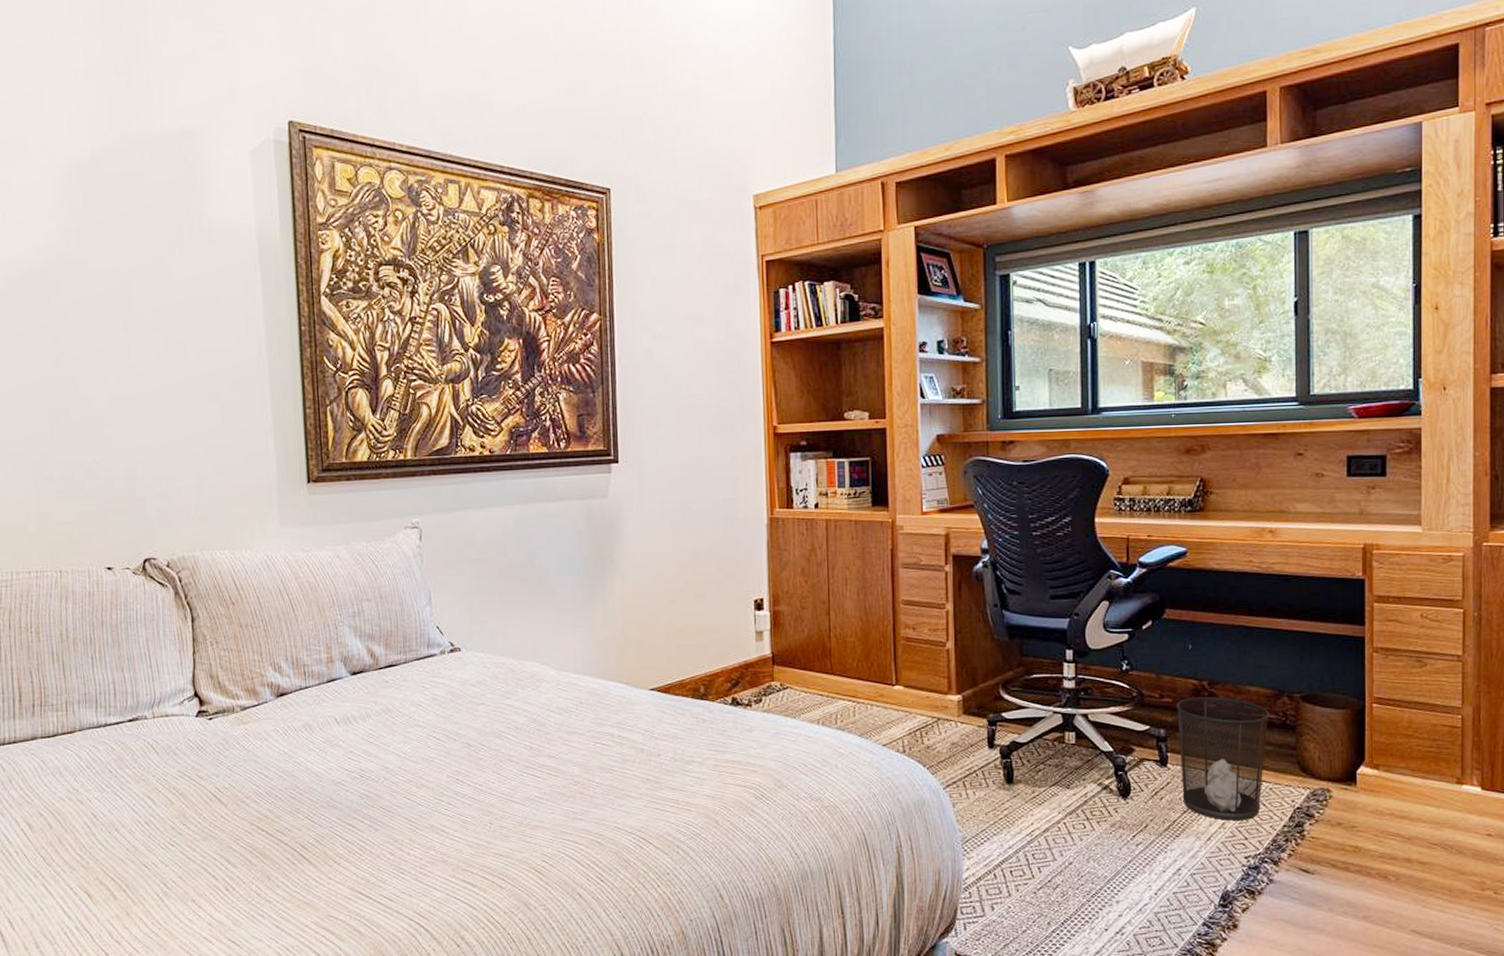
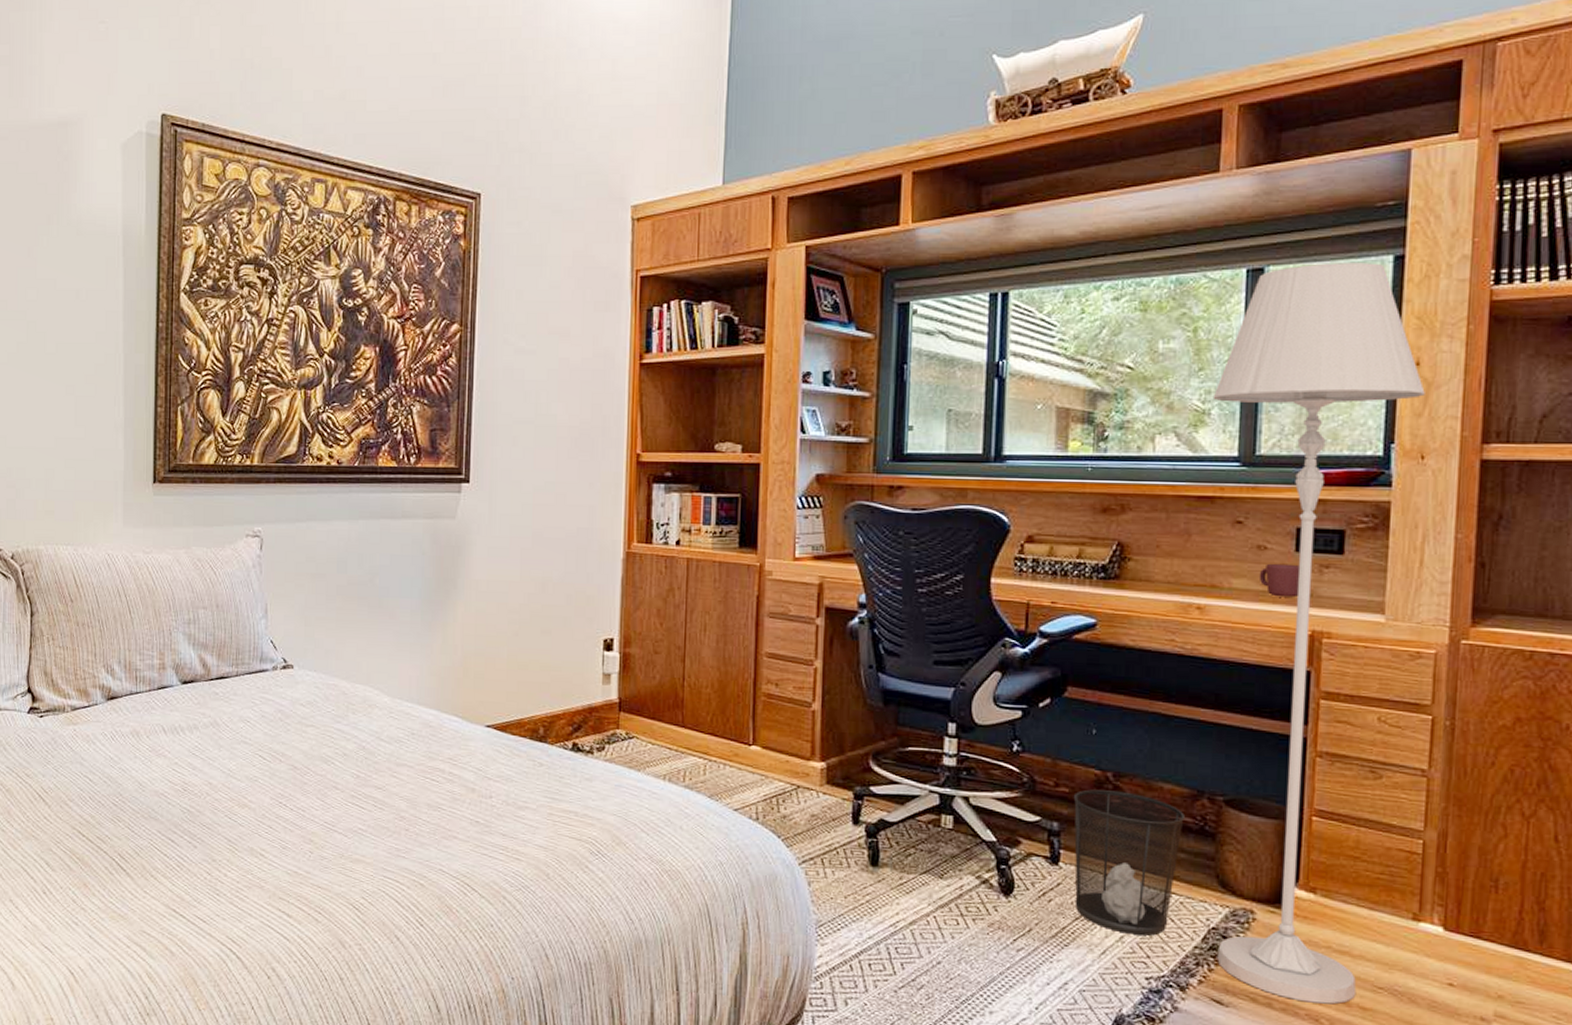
floor lamp: none [1272,222,1444,863] -> present [1212,263,1425,1005]
mug: none [1318,487,1351,517] -> present [1258,563,1299,598]

